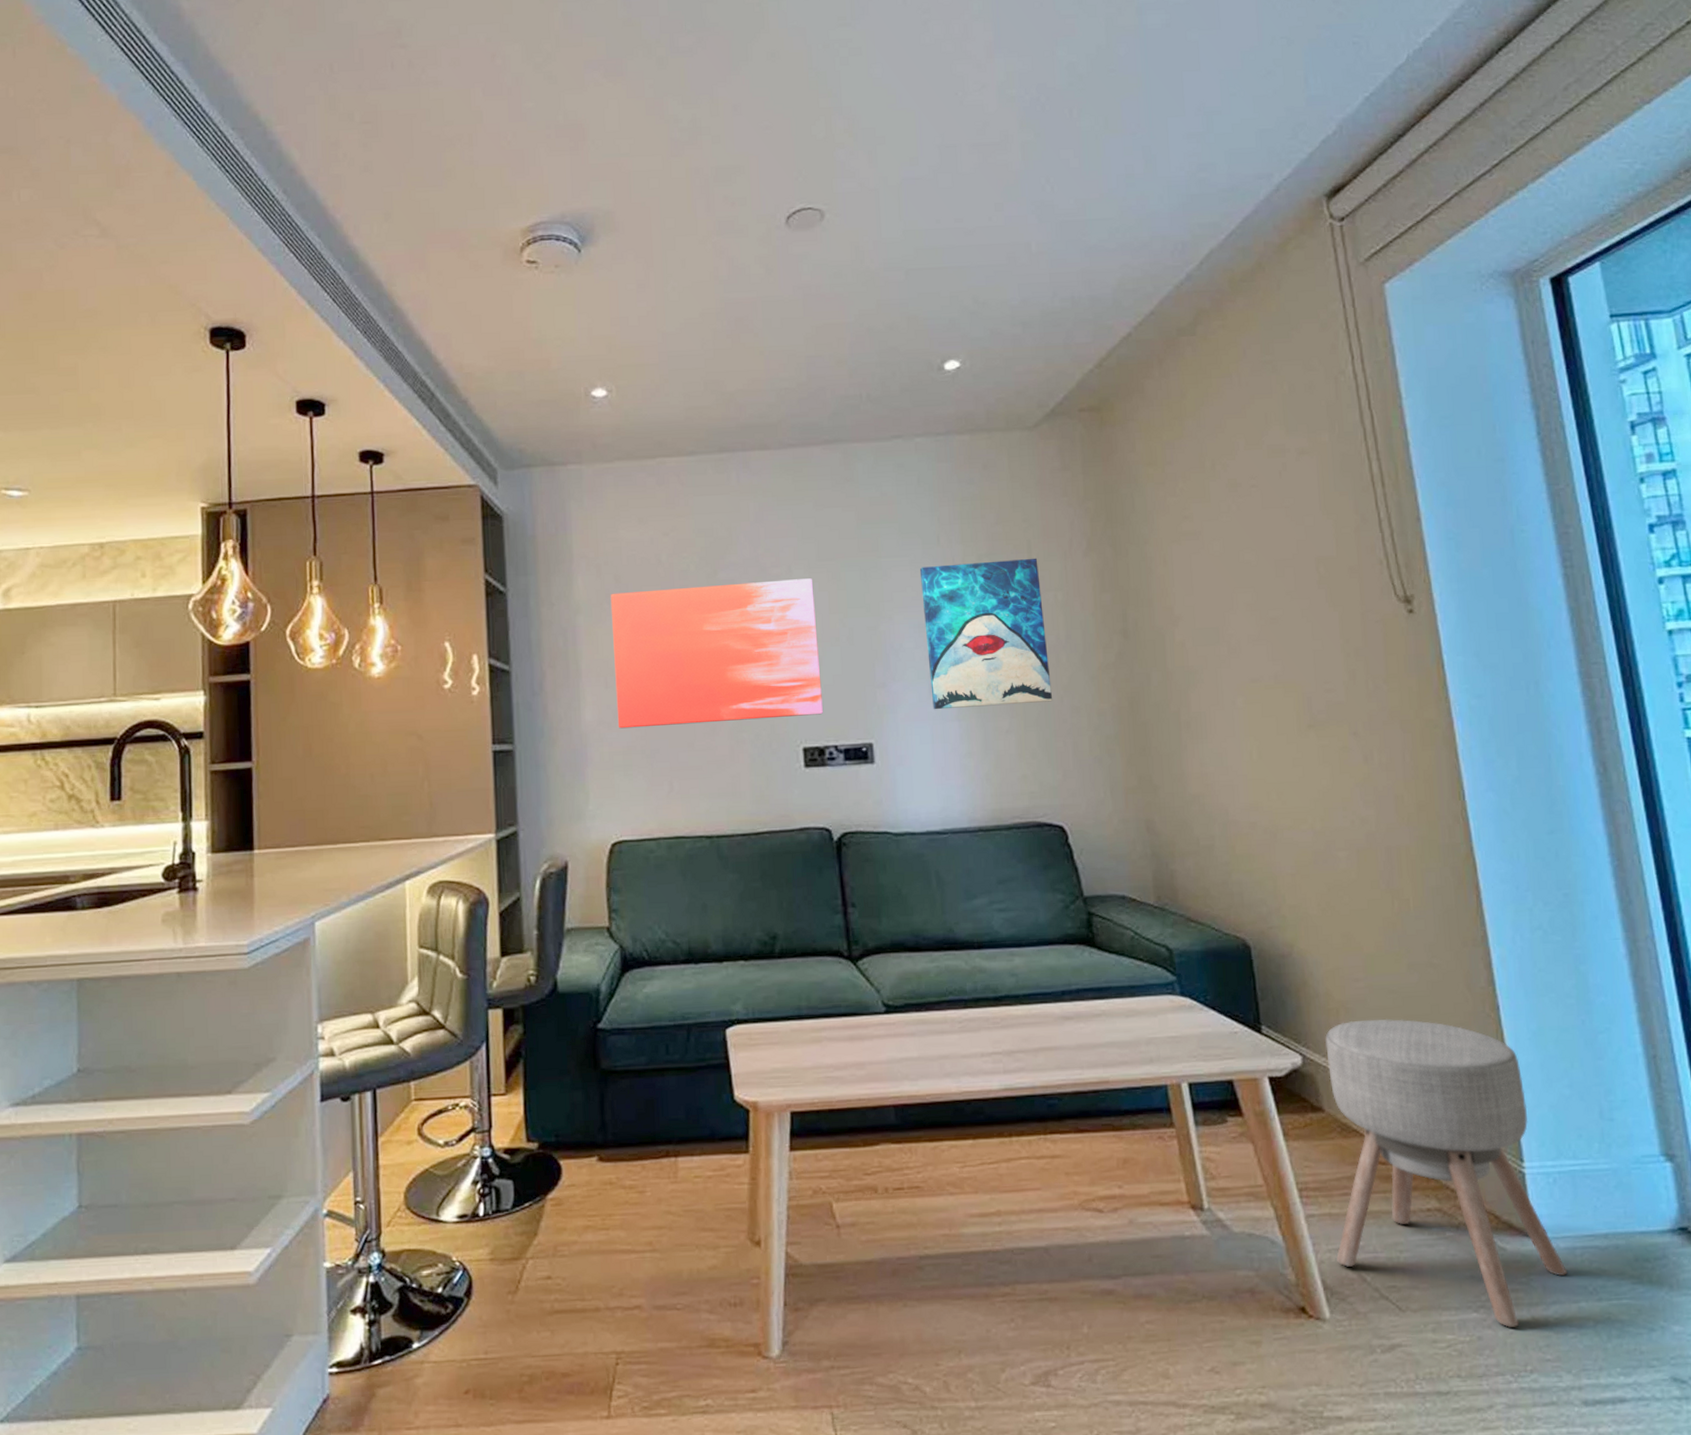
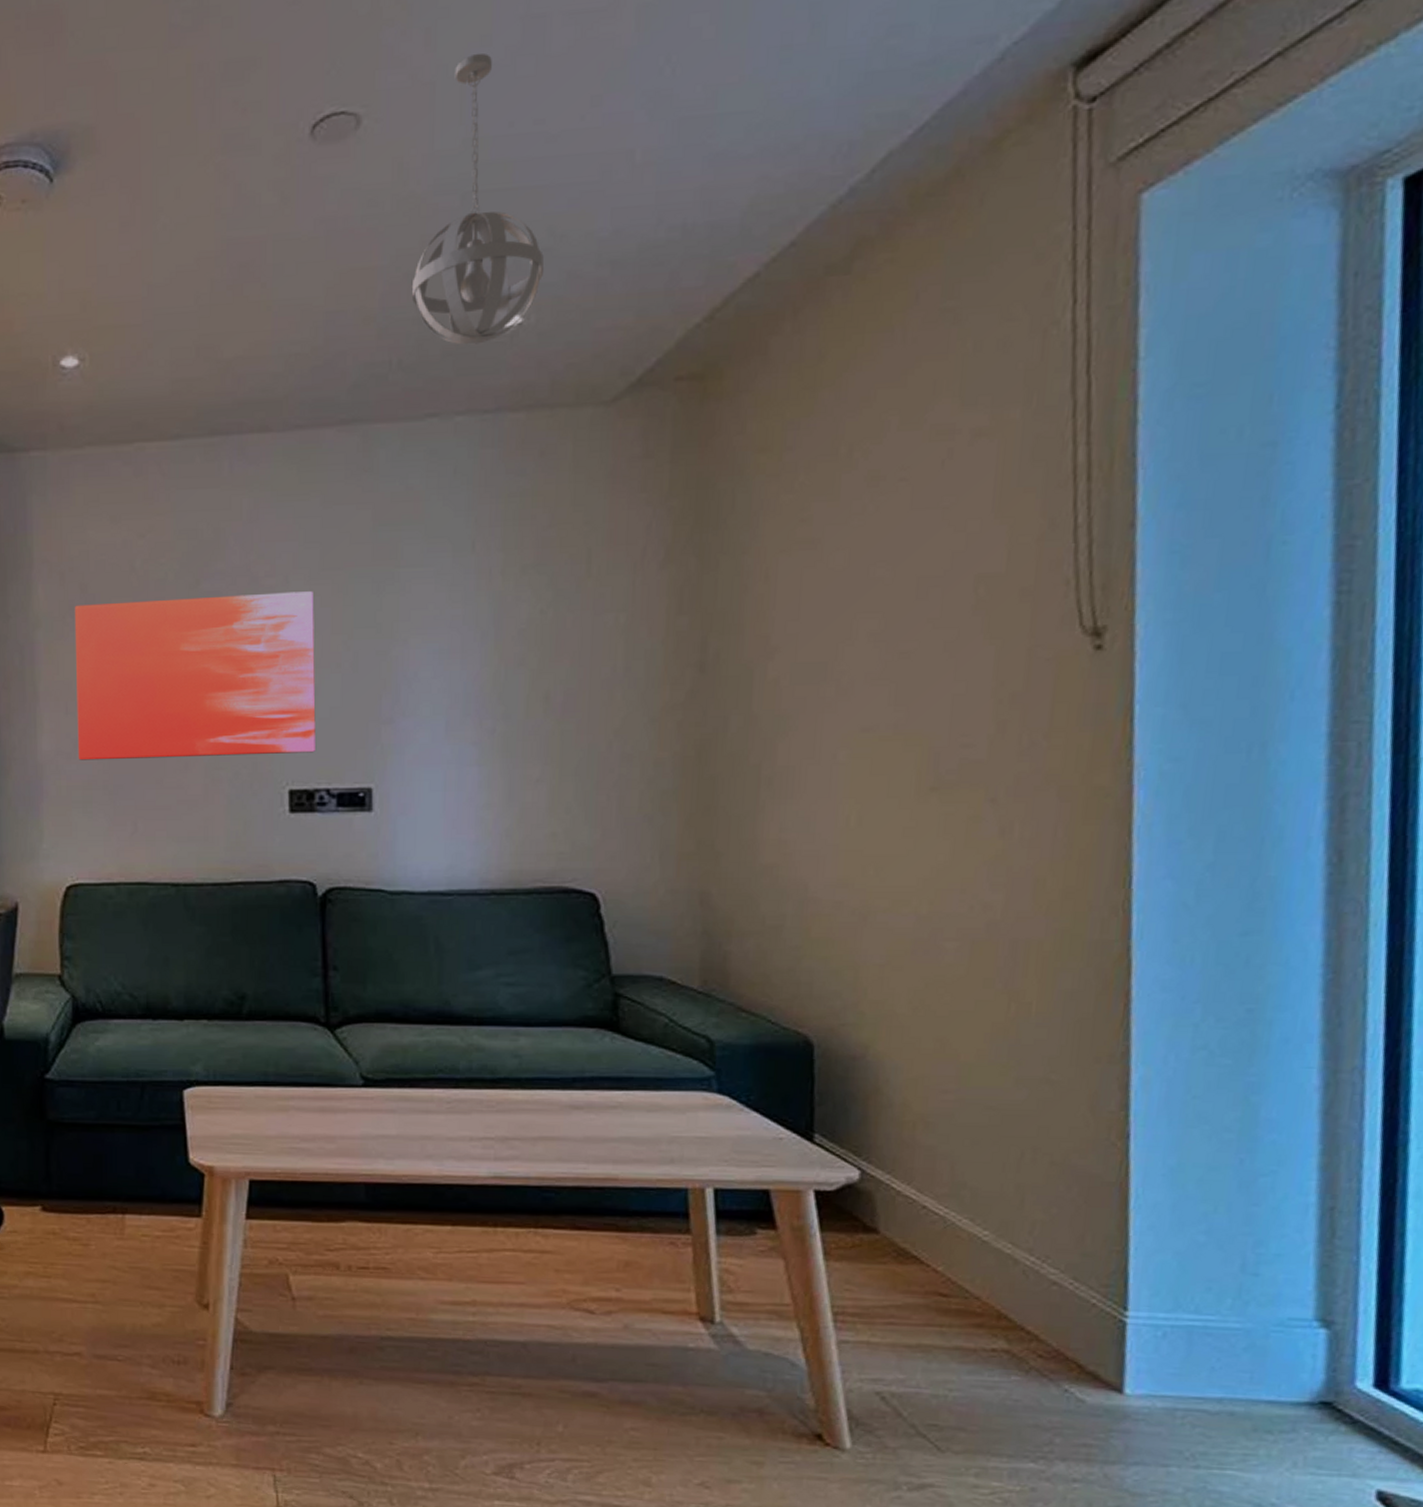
pendant light: none [872,170,972,383] -> present [411,53,544,345]
wall art: present [919,558,1053,710] -> none [446,570,600,752]
ottoman: present [1325,1018,1568,1328] -> none [869,1137,1161,1483]

